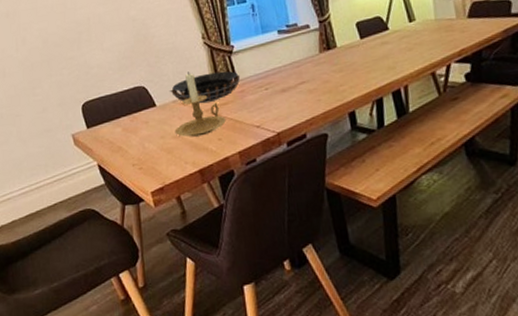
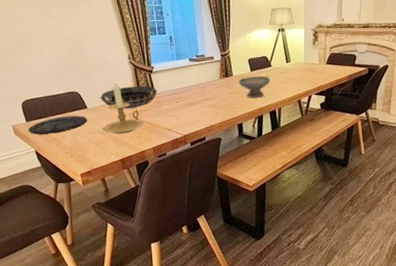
plate: none [89,116,157,144] -> present [28,116,88,135]
bowl: none [344,43,389,76] -> present [238,76,271,98]

